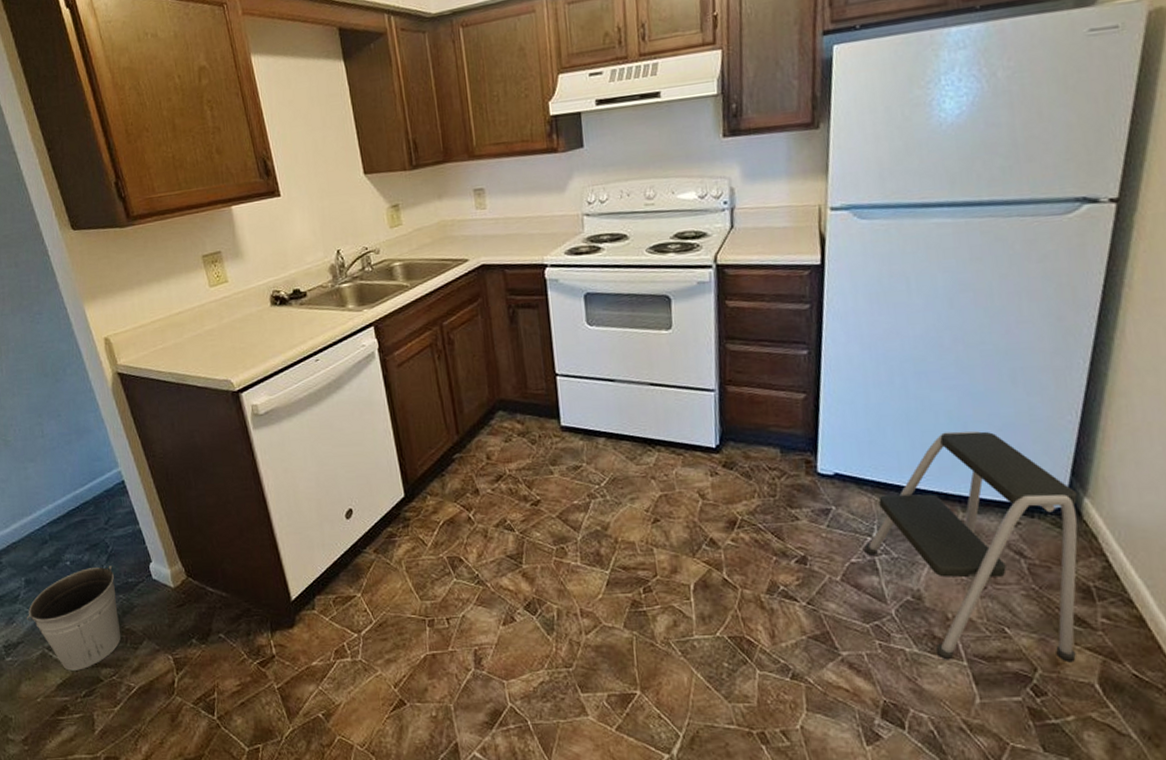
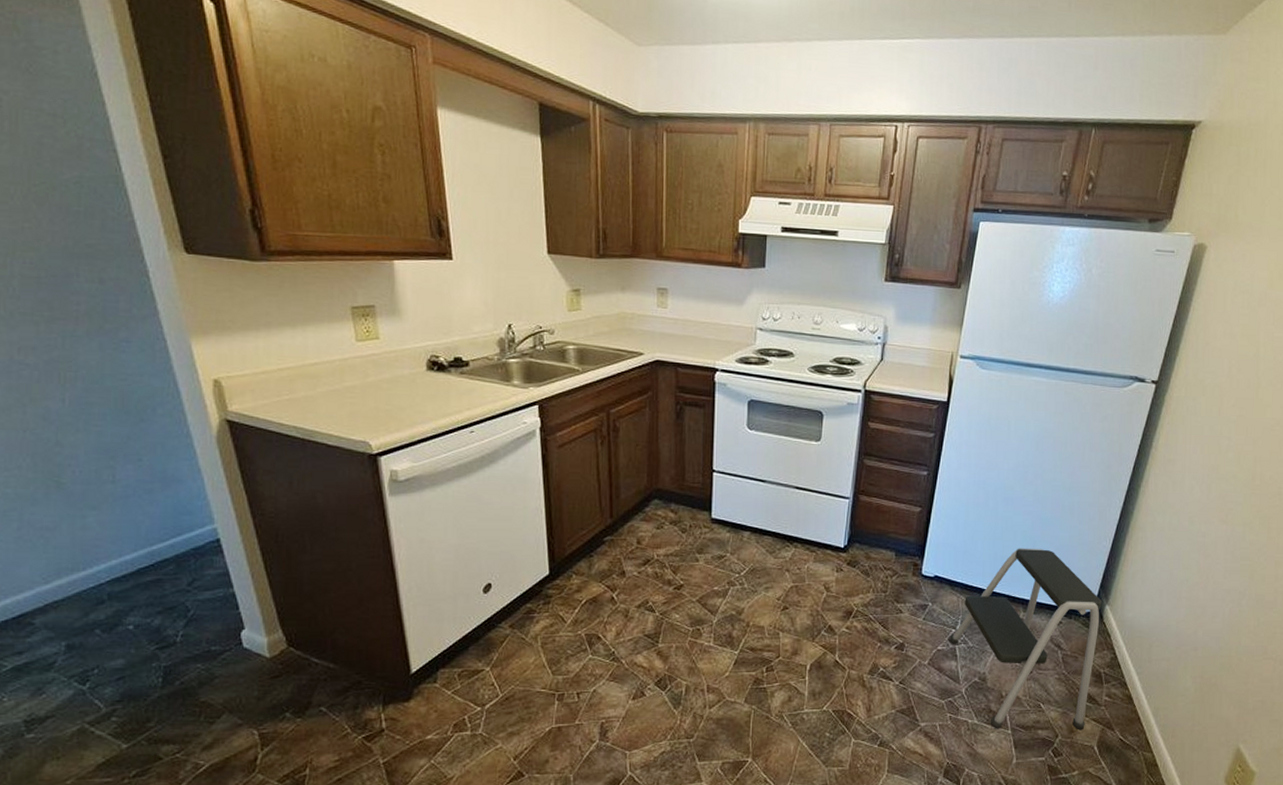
bucket: present [27,566,121,671] -> none [63,632,194,748]

